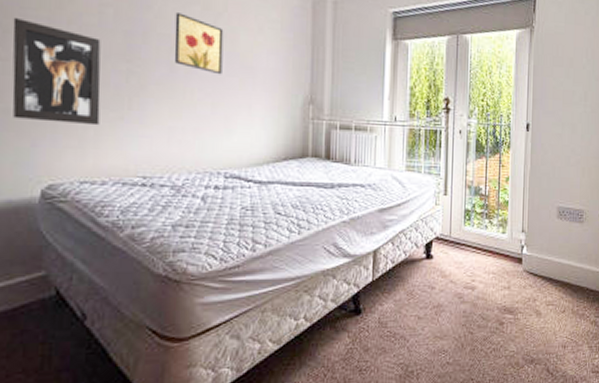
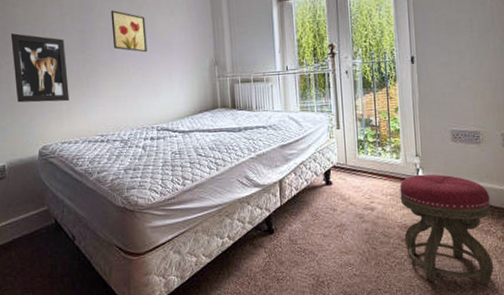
stool: none [502,252,587,372] -> present [399,174,494,285]

